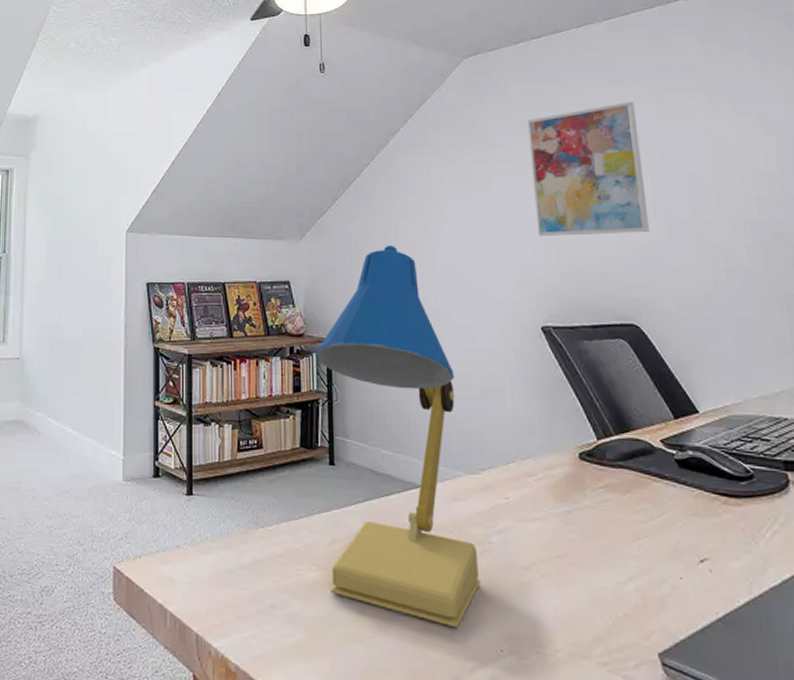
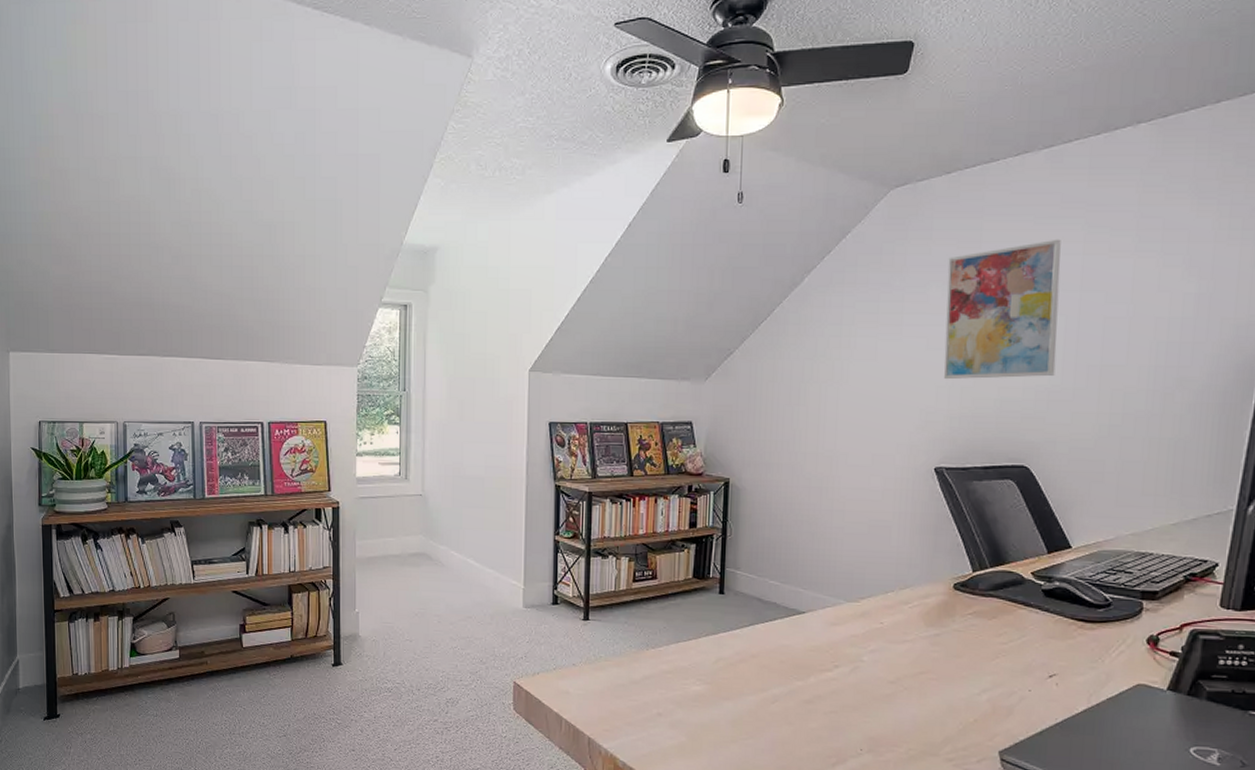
desk lamp: present [316,244,481,628] -> none [712,386,849,732]

